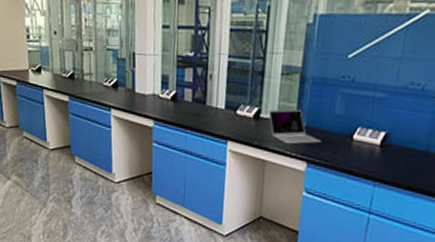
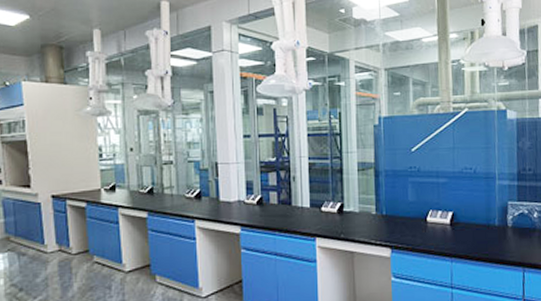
laptop: present [268,109,322,145] -> none [350,199,401,234]

